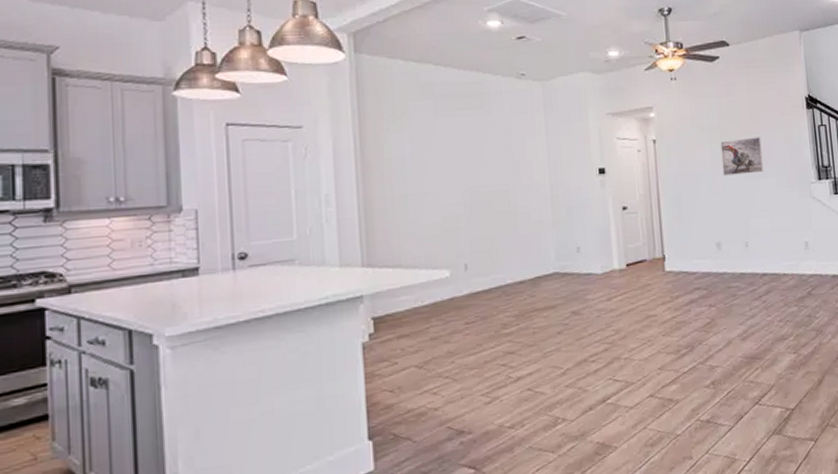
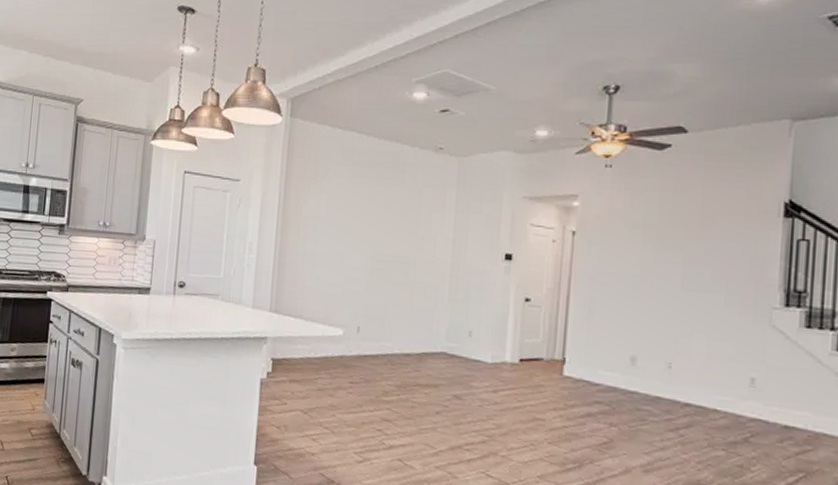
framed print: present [720,137,764,176] -> none [653,242,712,287]

